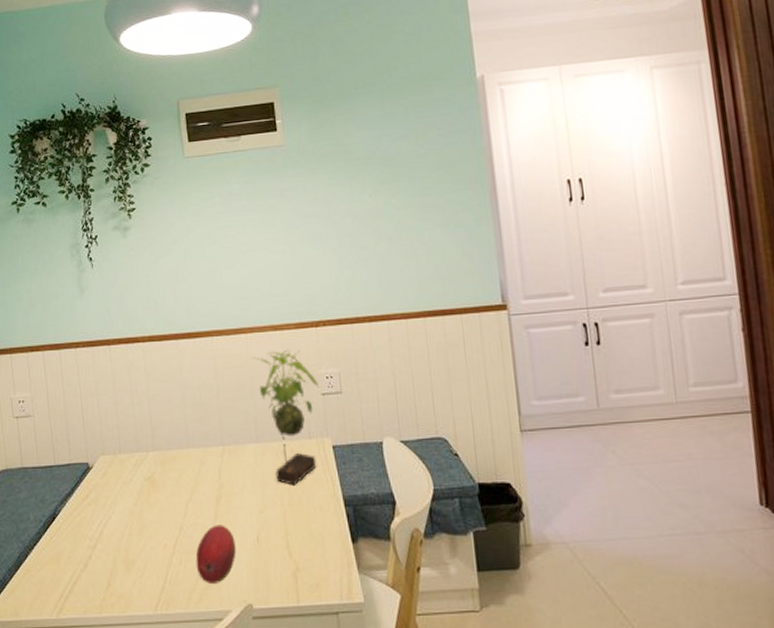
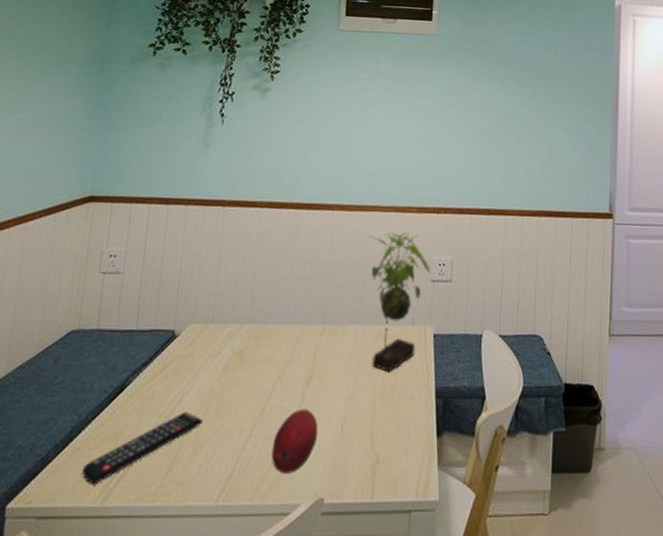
remote control: none [36,534,129,601] -> present [82,412,203,485]

